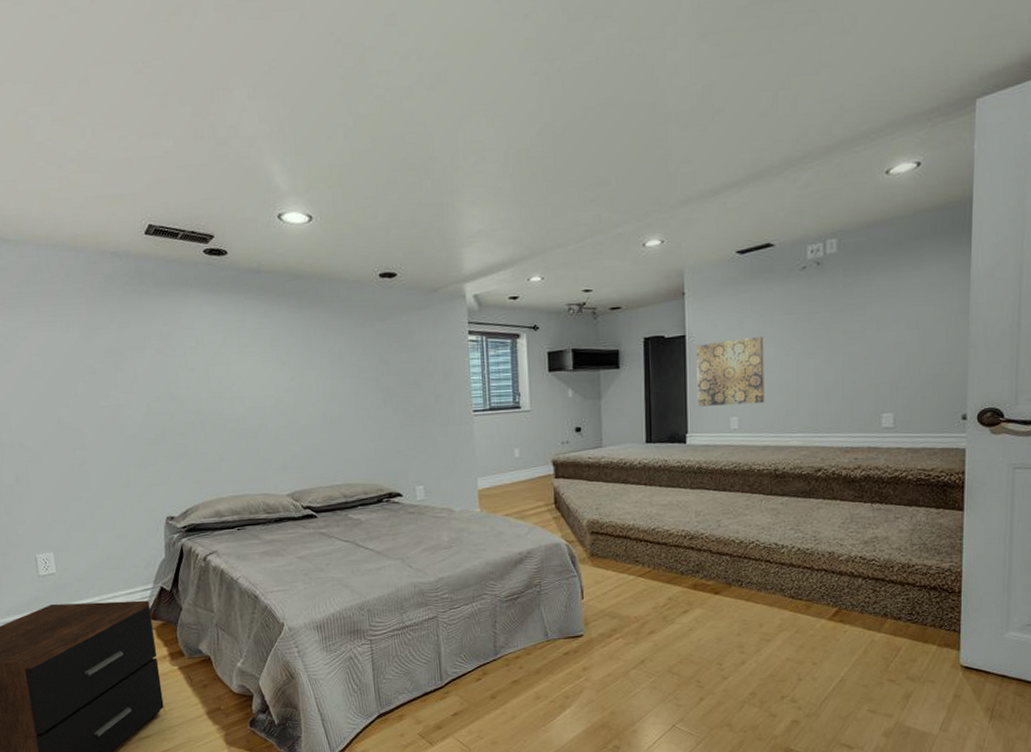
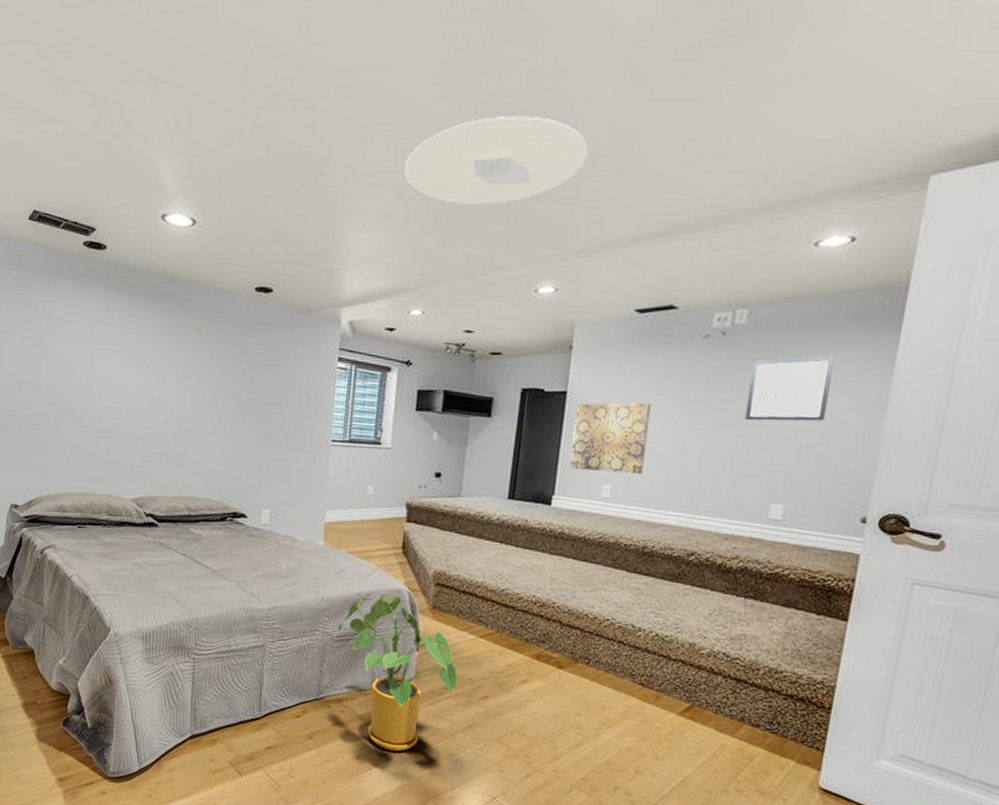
ceiling light: none [505,82,673,173] -> present [404,116,589,205]
house plant: none [505,549,624,698] -> present [338,593,458,752]
wall art: none [848,272,918,341] -> present [745,356,835,422]

